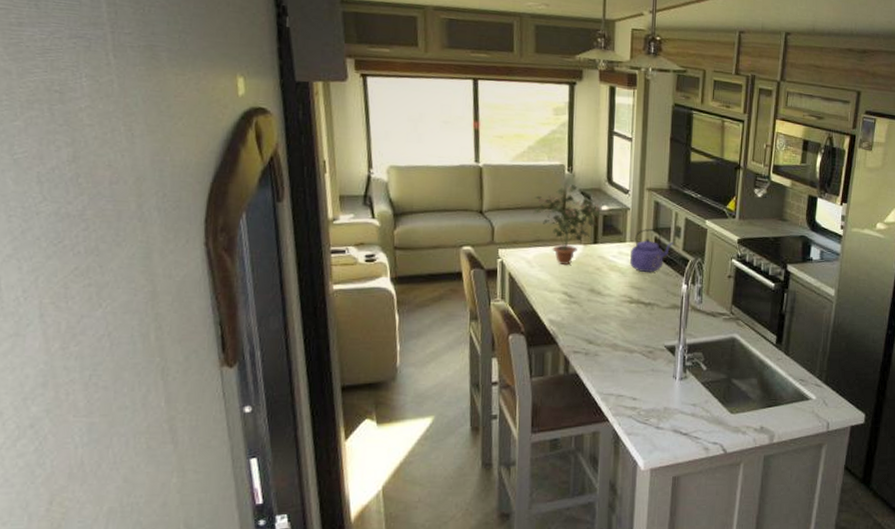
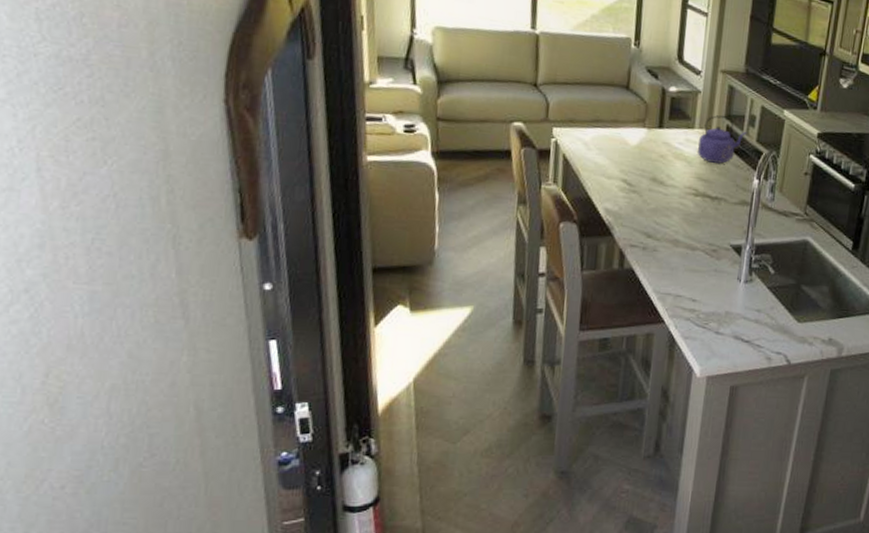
potted plant: present [533,185,602,265] -> none [593,61,670,150]

